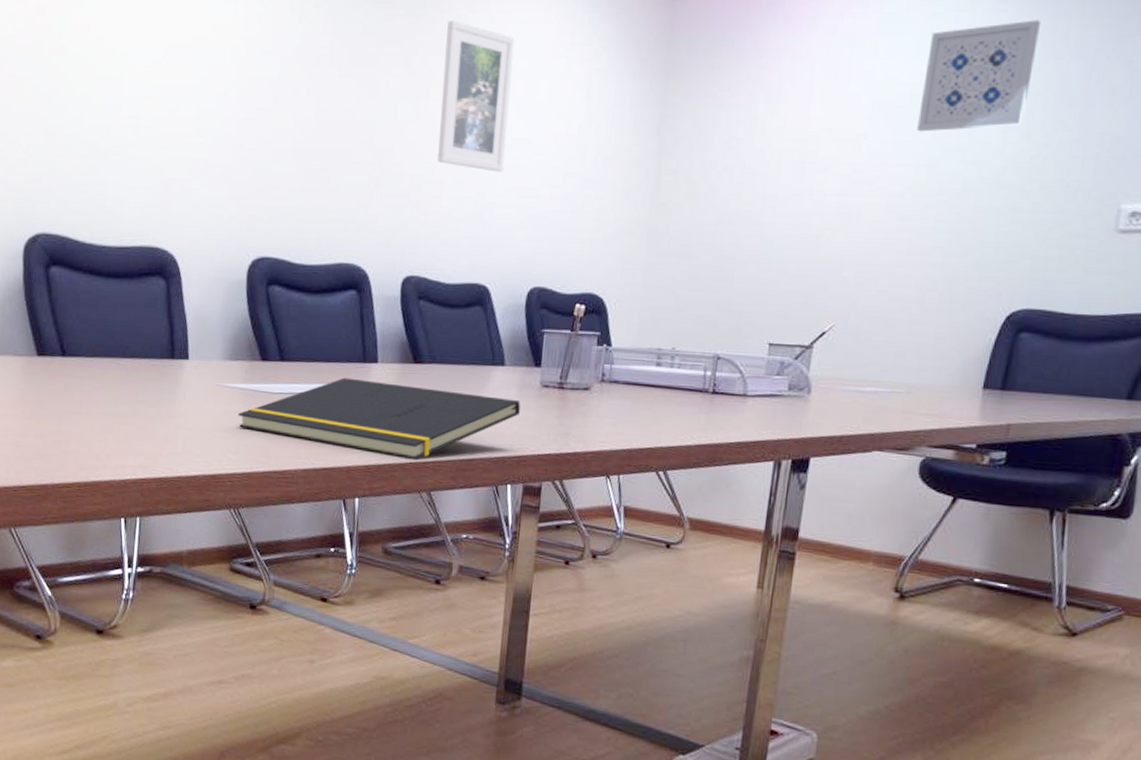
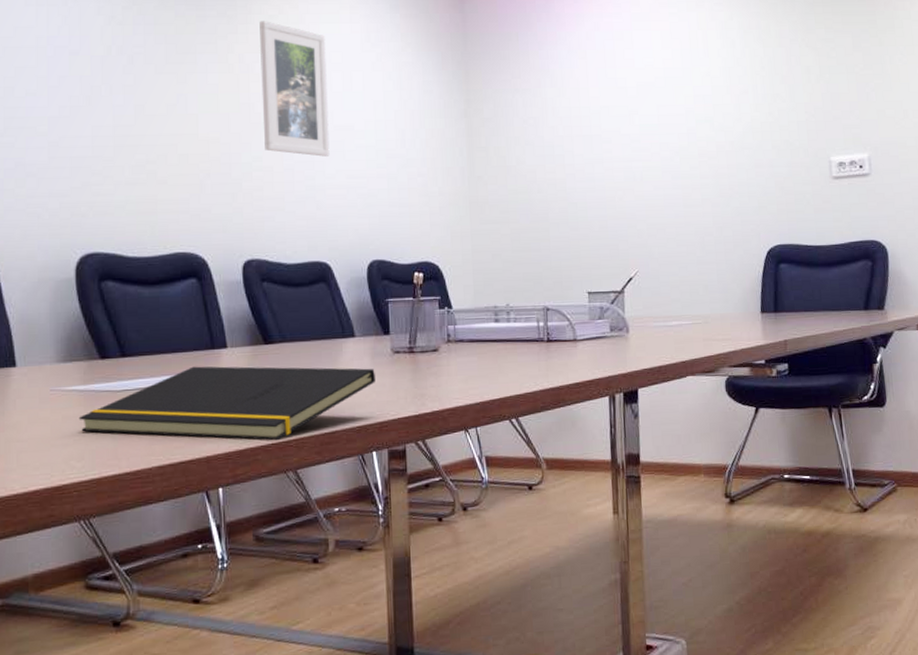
wall art: present [917,20,1040,132] -> none [672,17,751,107]

